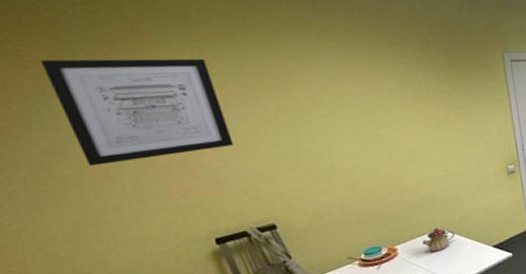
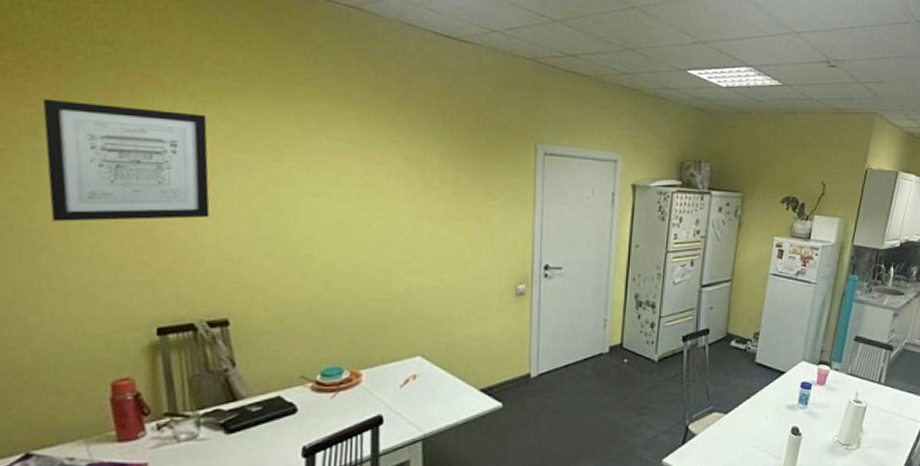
teapot: present [422,227,455,252] -> none [393,353,436,386]

